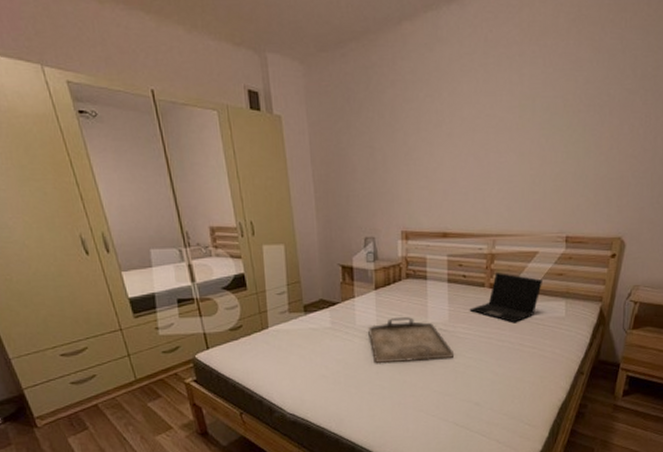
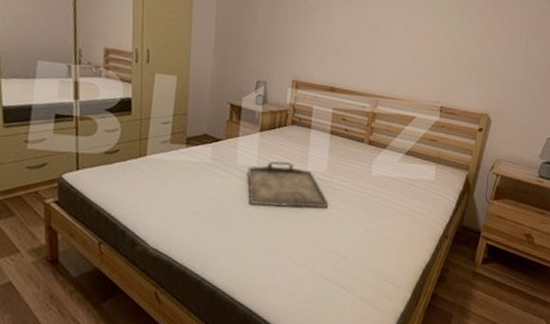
laptop: present [469,273,544,323] -> none [347,131,418,181]

